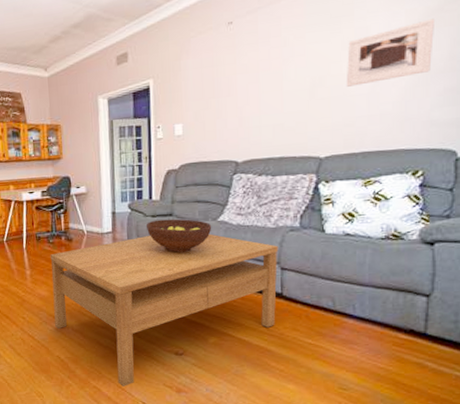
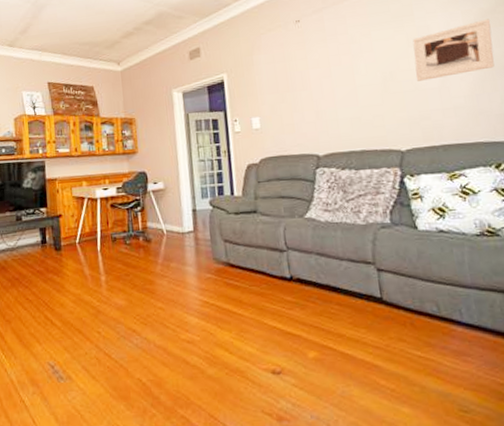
coffee table: present [50,234,279,386] -> none [127,232,379,415]
fruit bowl: present [147,218,212,253] -> none [230,216,300,254]

